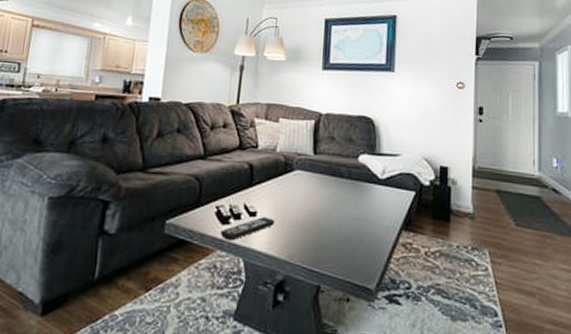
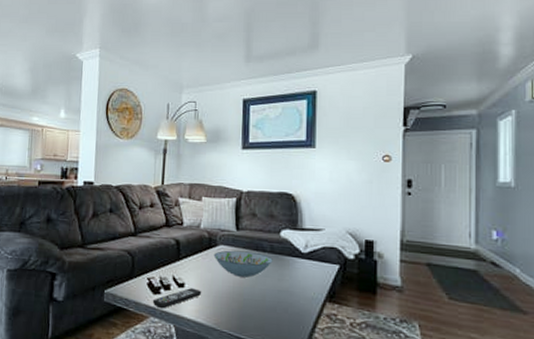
decorative bowl: none [289,175,350,205] -> present [213,250,273,278]

